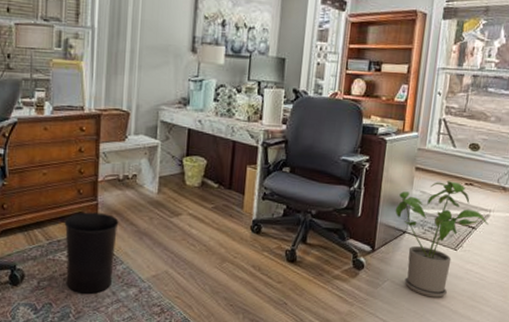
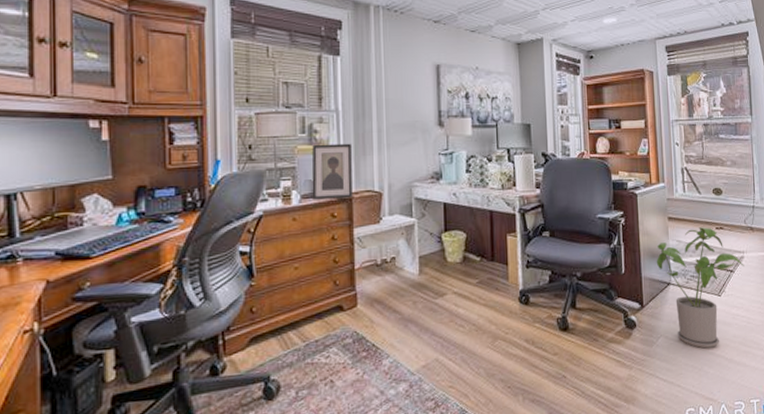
picture frame: none [63,59,105,115] -> present [311,143,353,200]
waste bin: present [64,212,119,294] -> none [321,303,381,398]

